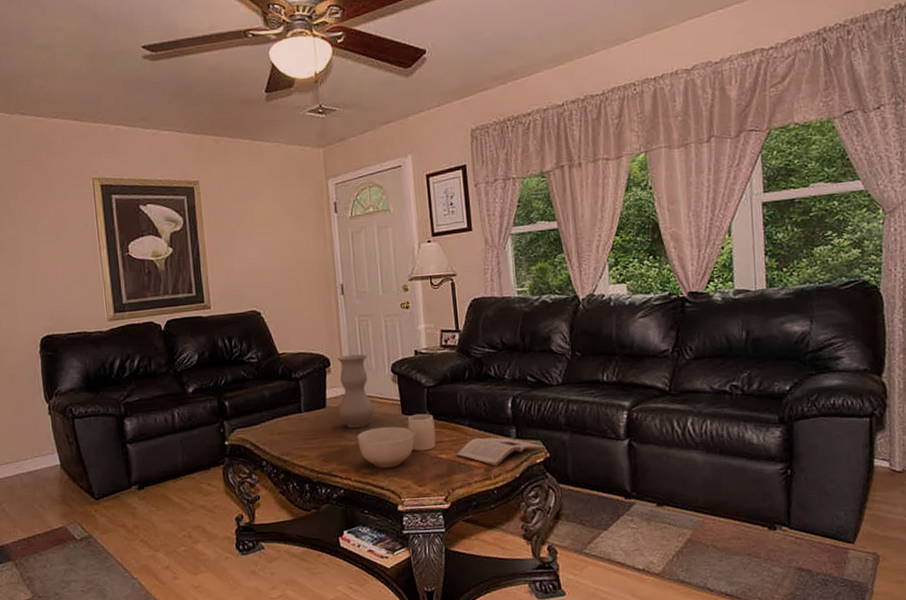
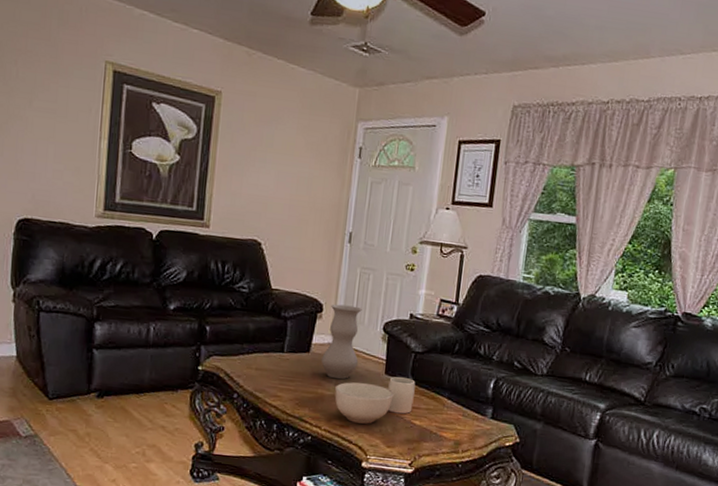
magazine: present [456,437,546,467] -> none [430,411,518,442]

